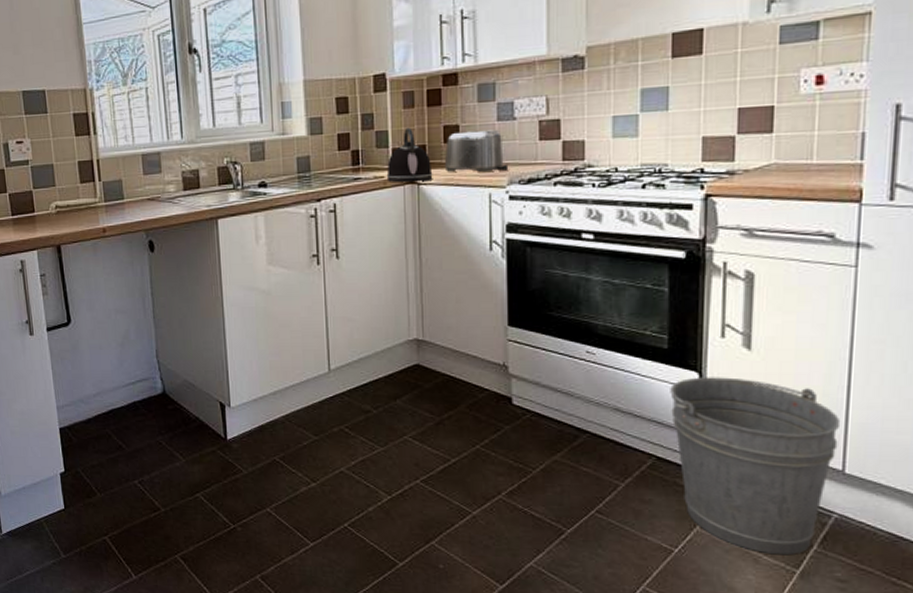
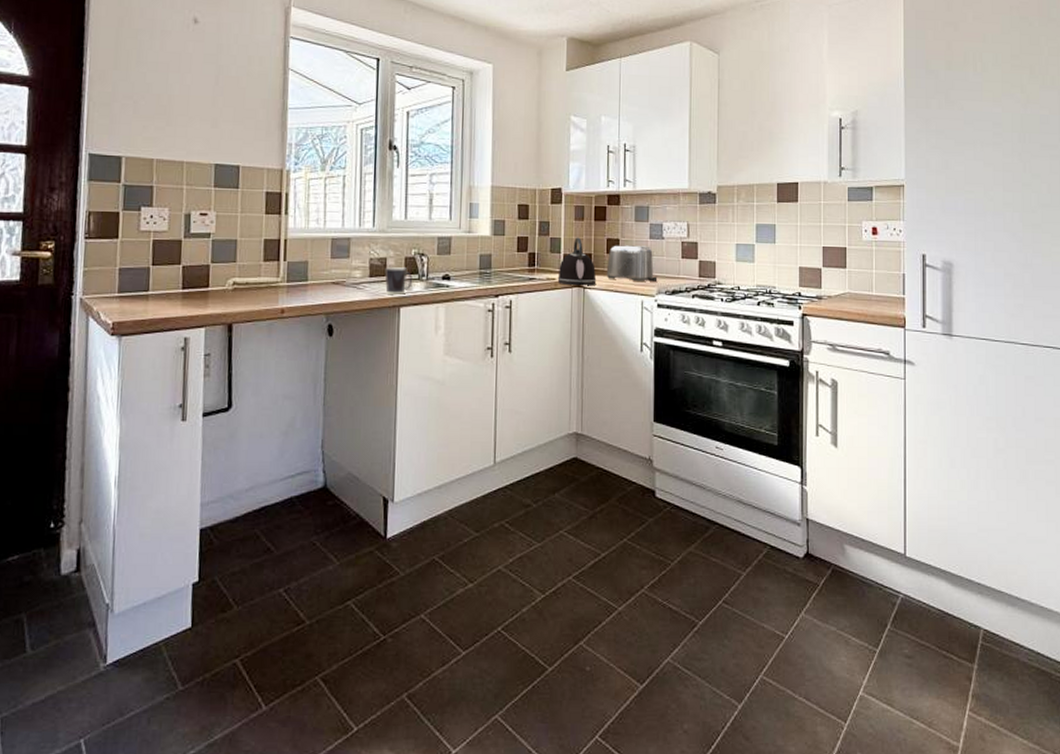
mug: none [198,178,228,207] -> present [384,267,413,295]
bucket: present [670,377,841,555] -> none [780,471,901,636]

